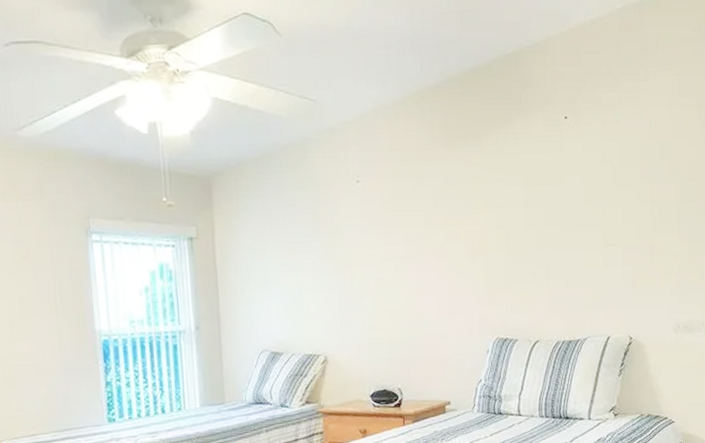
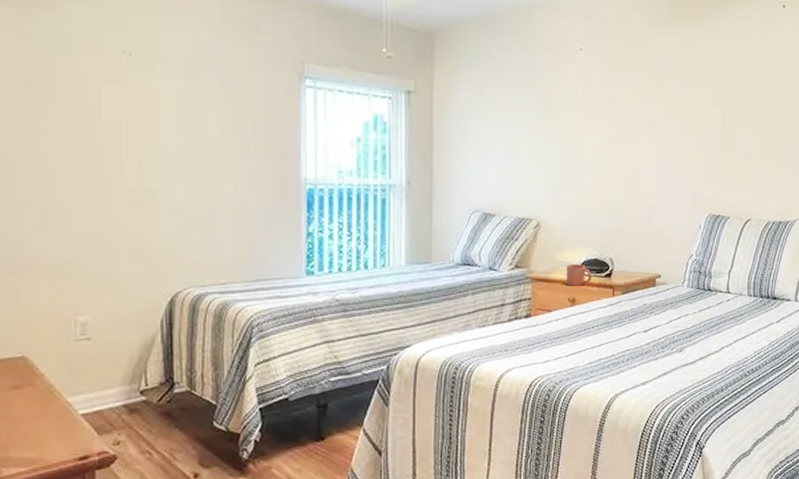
mug: none [356,396,382,418] -> present [566,264,593,286]

